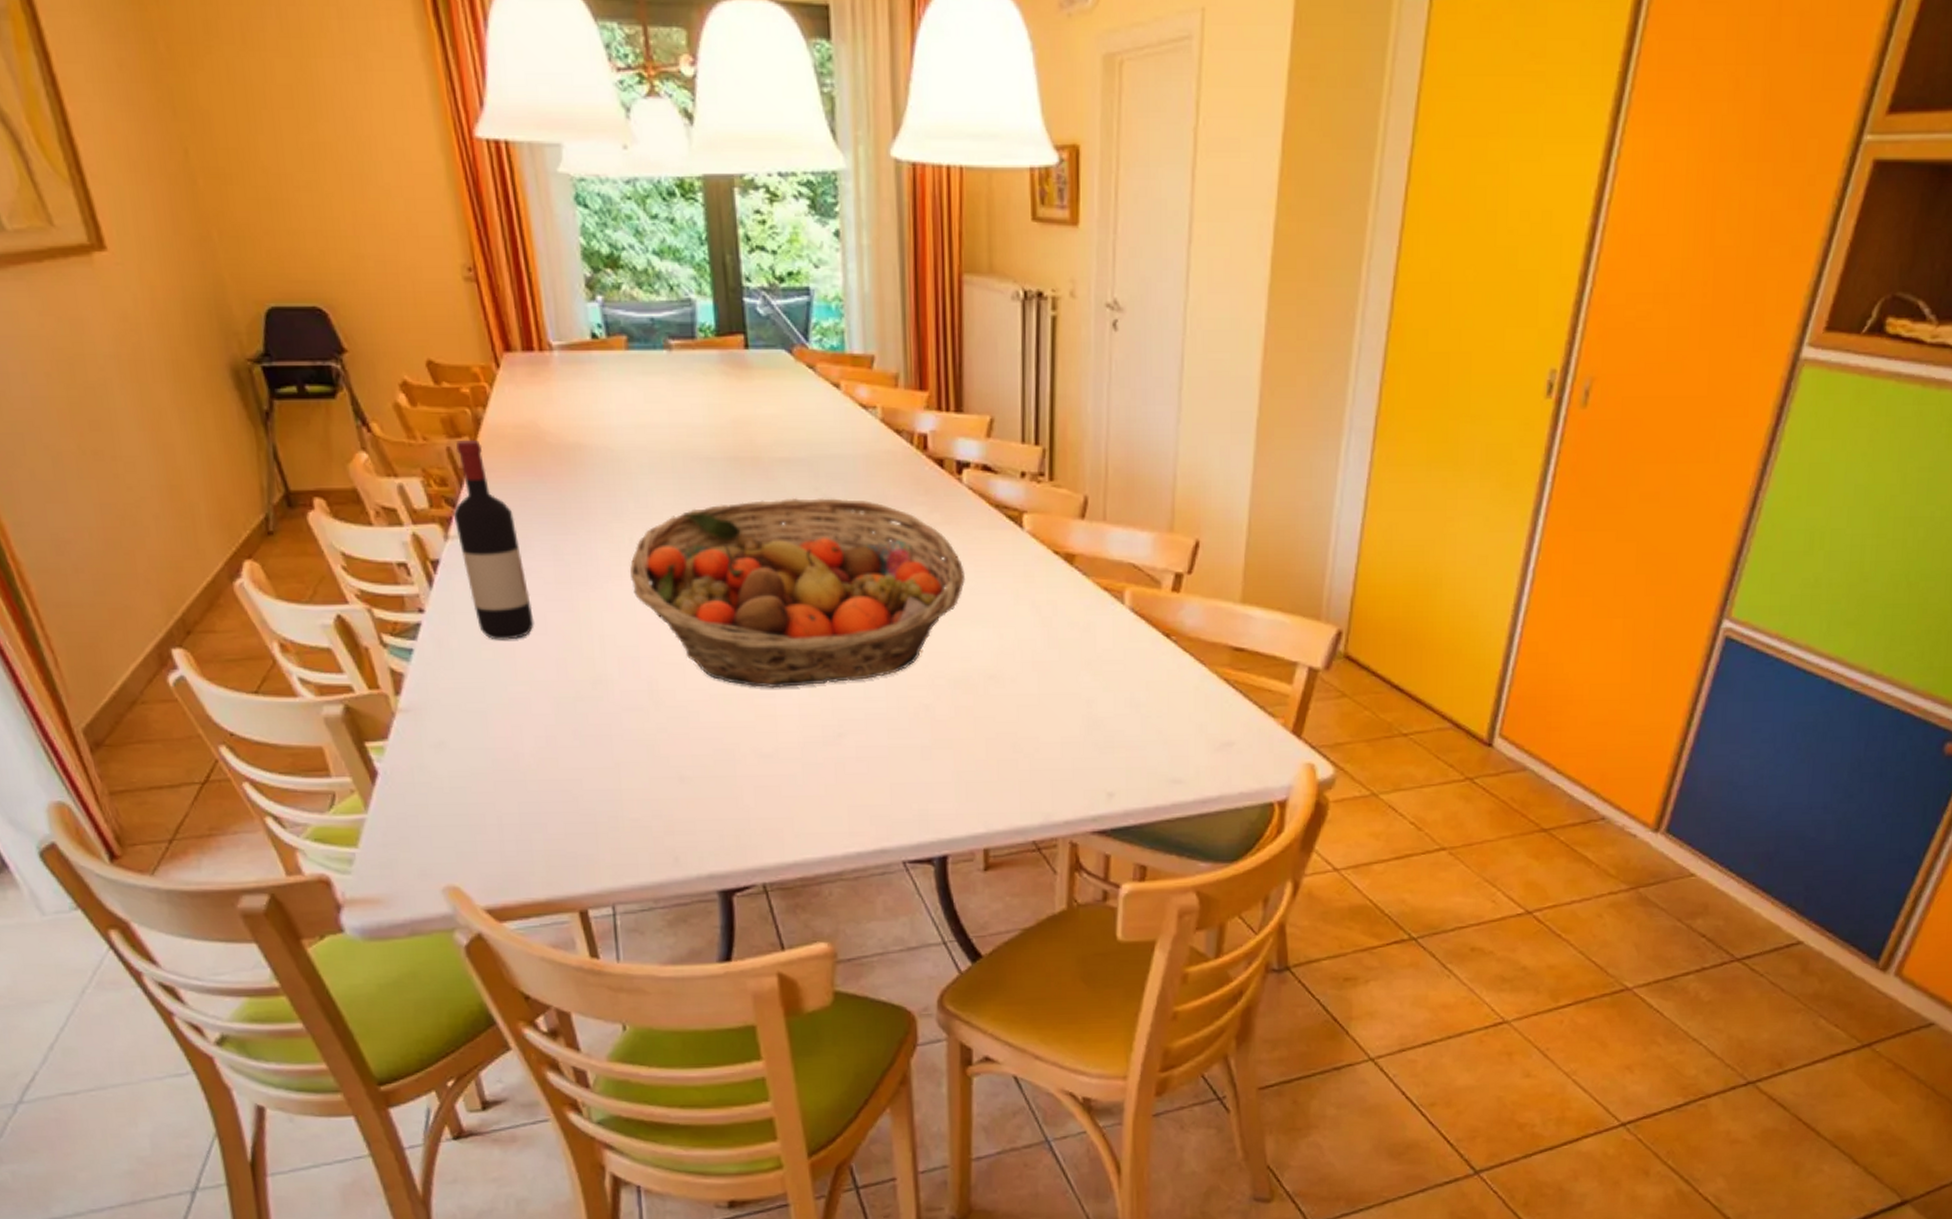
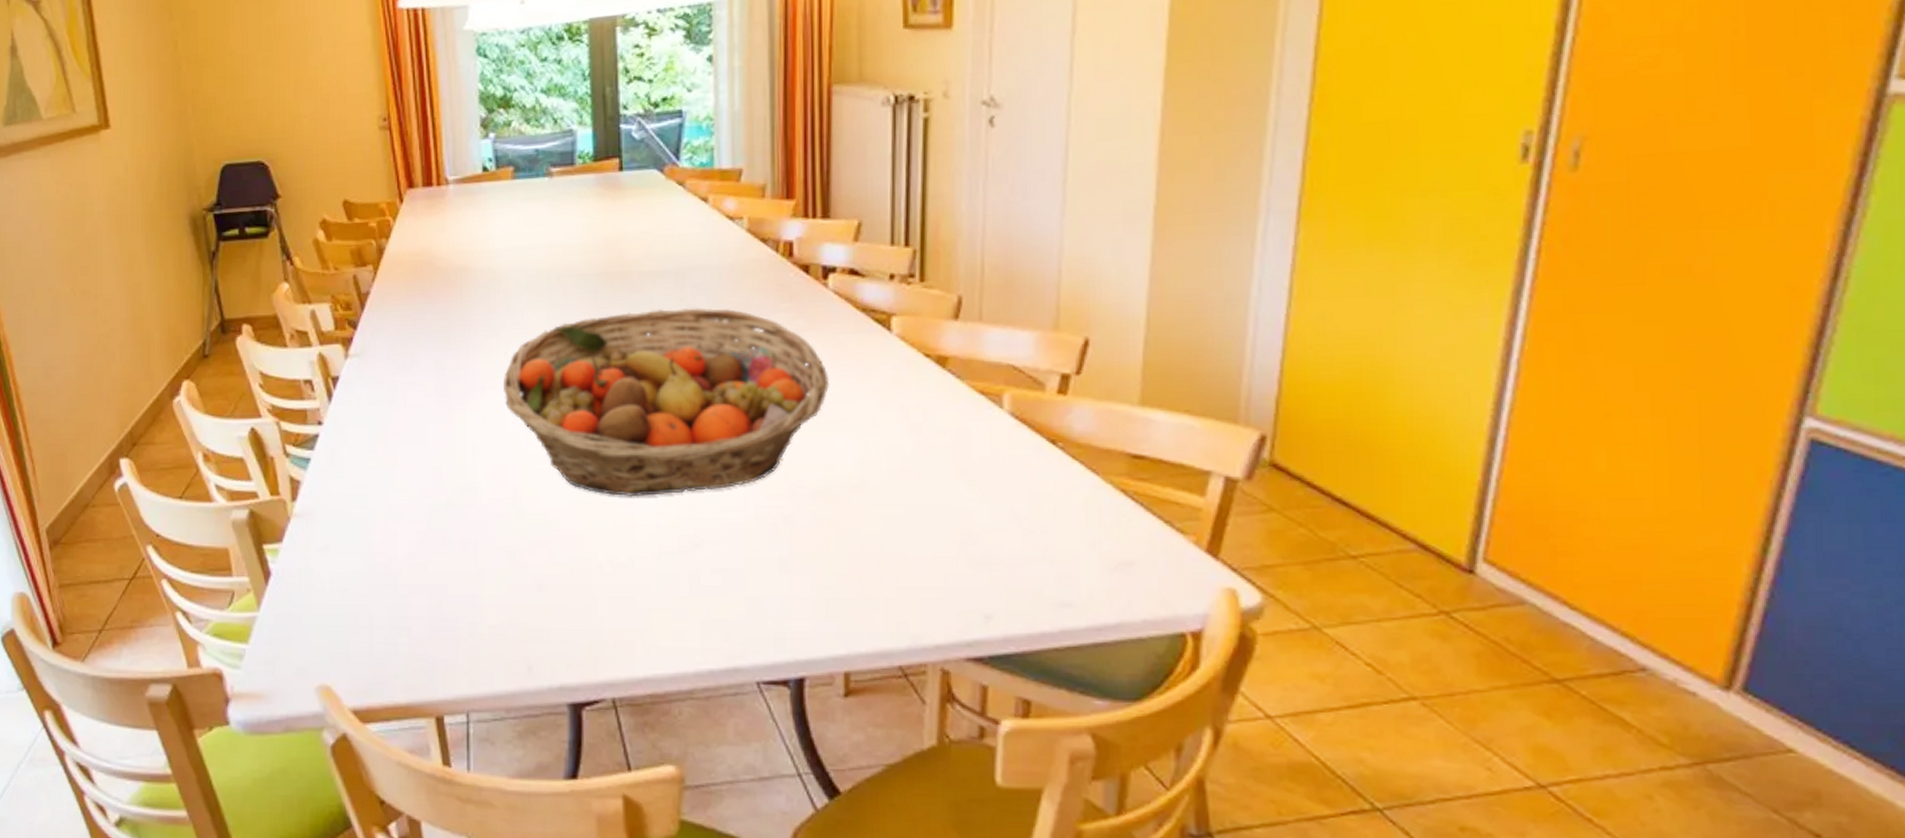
wine bottle: present [453,439,534,640] -> none [354,267,415,450]

